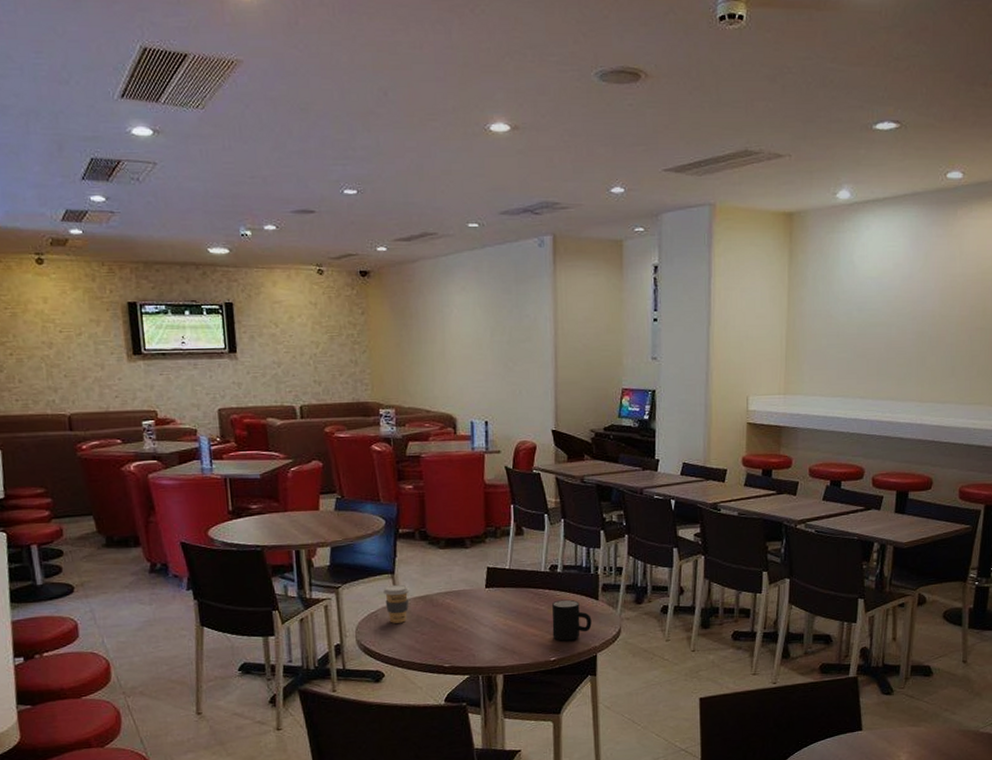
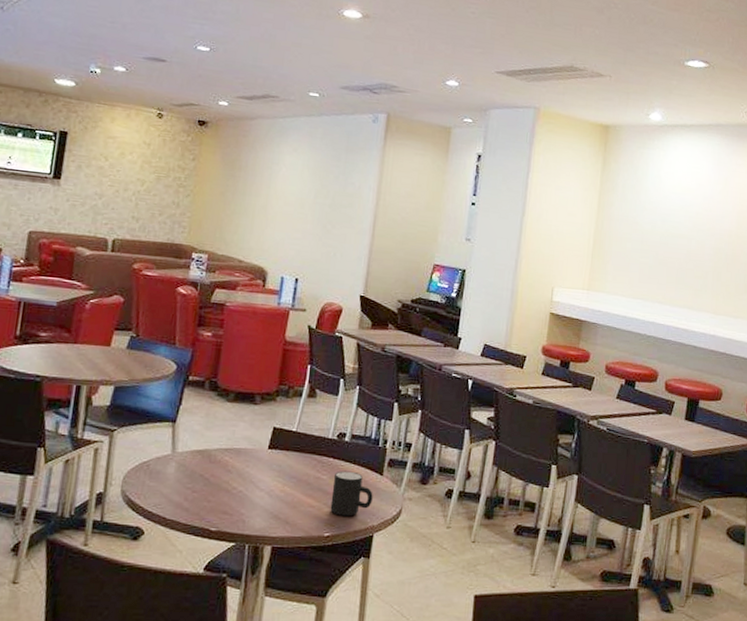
coffee cup: present [383,584,410,623] -> none [160,434,189,477]

